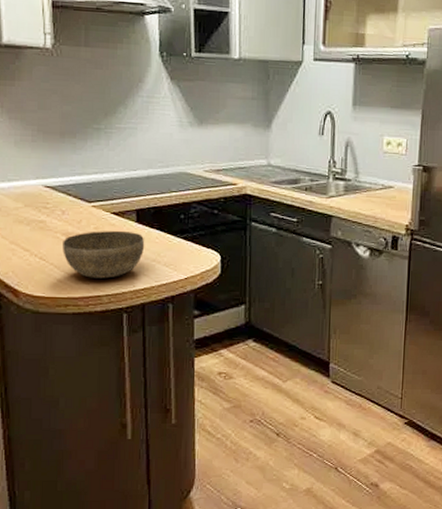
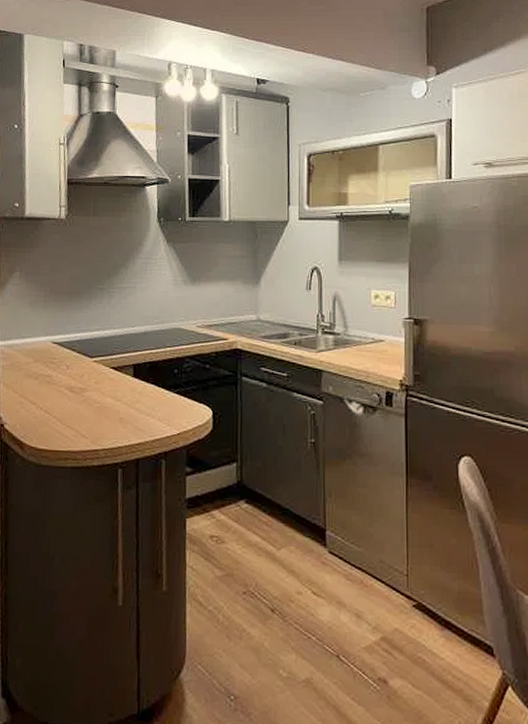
bowl: present [63,230,145,279] -> none [65,384,141,433]

